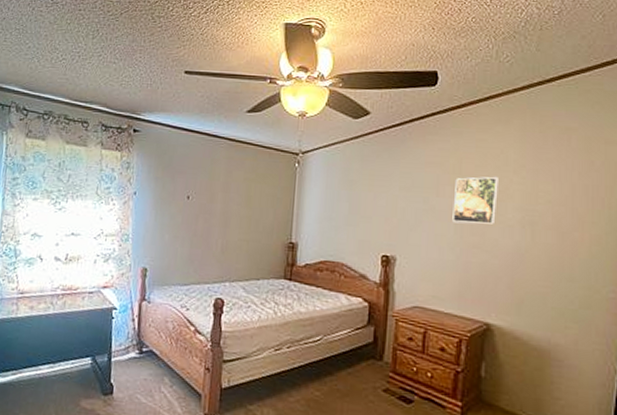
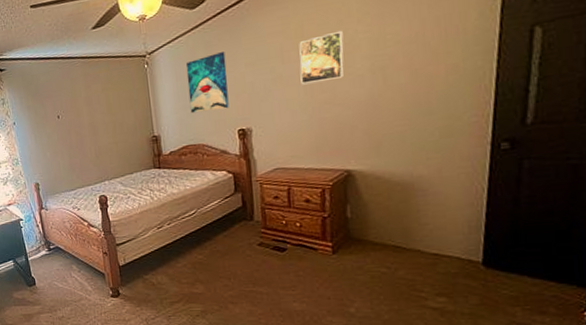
wall art: none [335,169,381,230] -> present [185,52,229,114]

